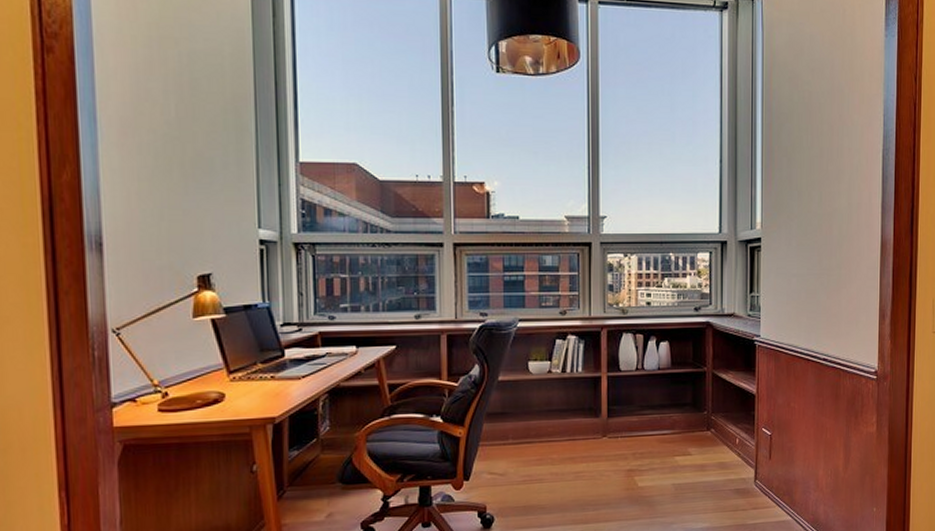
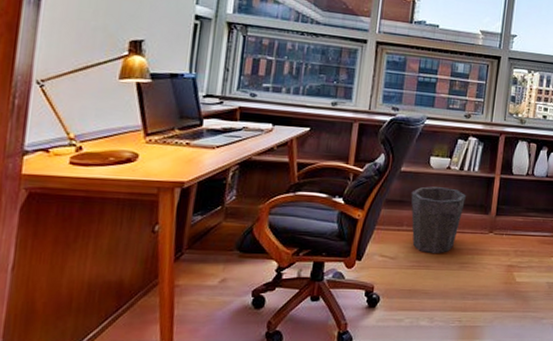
waste bin: none [513,393,573,466] -> present [411,186,467,254]

